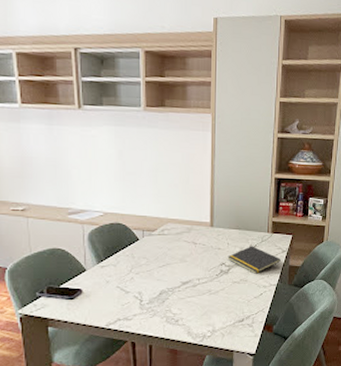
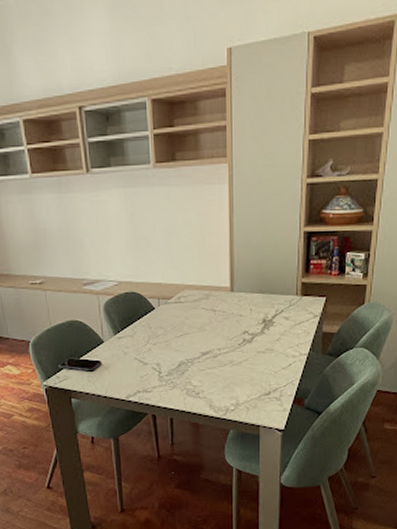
notepad: present [227,246,281,274] -> none [250,311,313,342]

